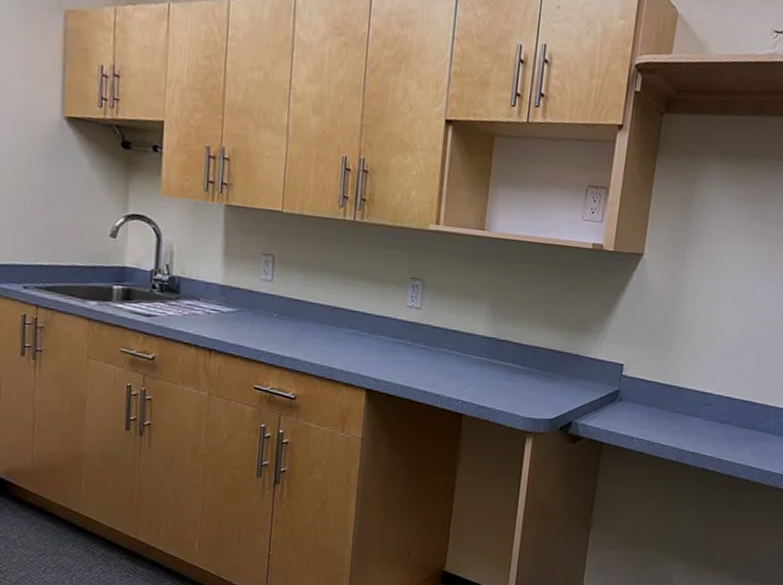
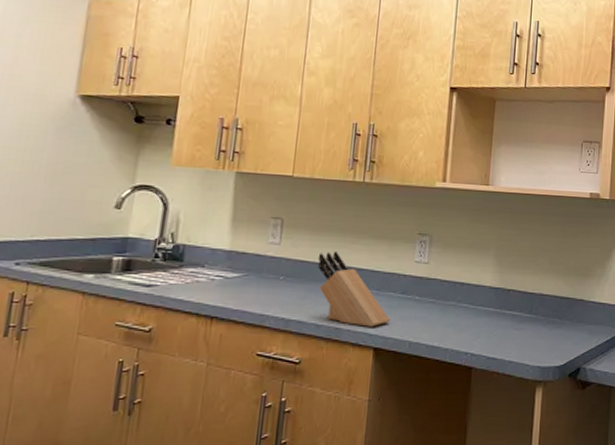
knife block: none [310,291,383,369] -> present [318,250,391,327]

